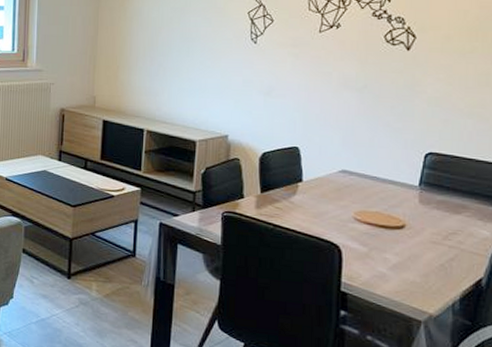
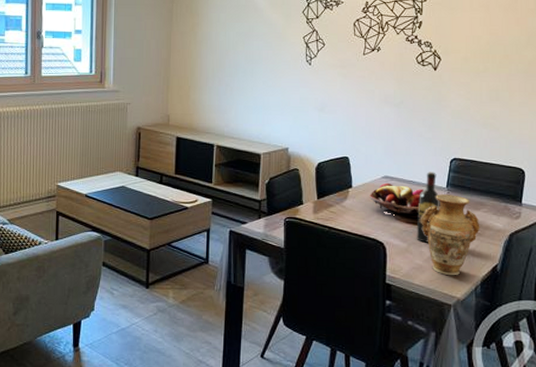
fruit basket: none [322,177,412,219] -> present [368,182,441,218]
wine bottle: none [379,167,411,249] -> present [416,172,440,243]
vase: none [384,193,461,288] -> present [420,194,480,276]

